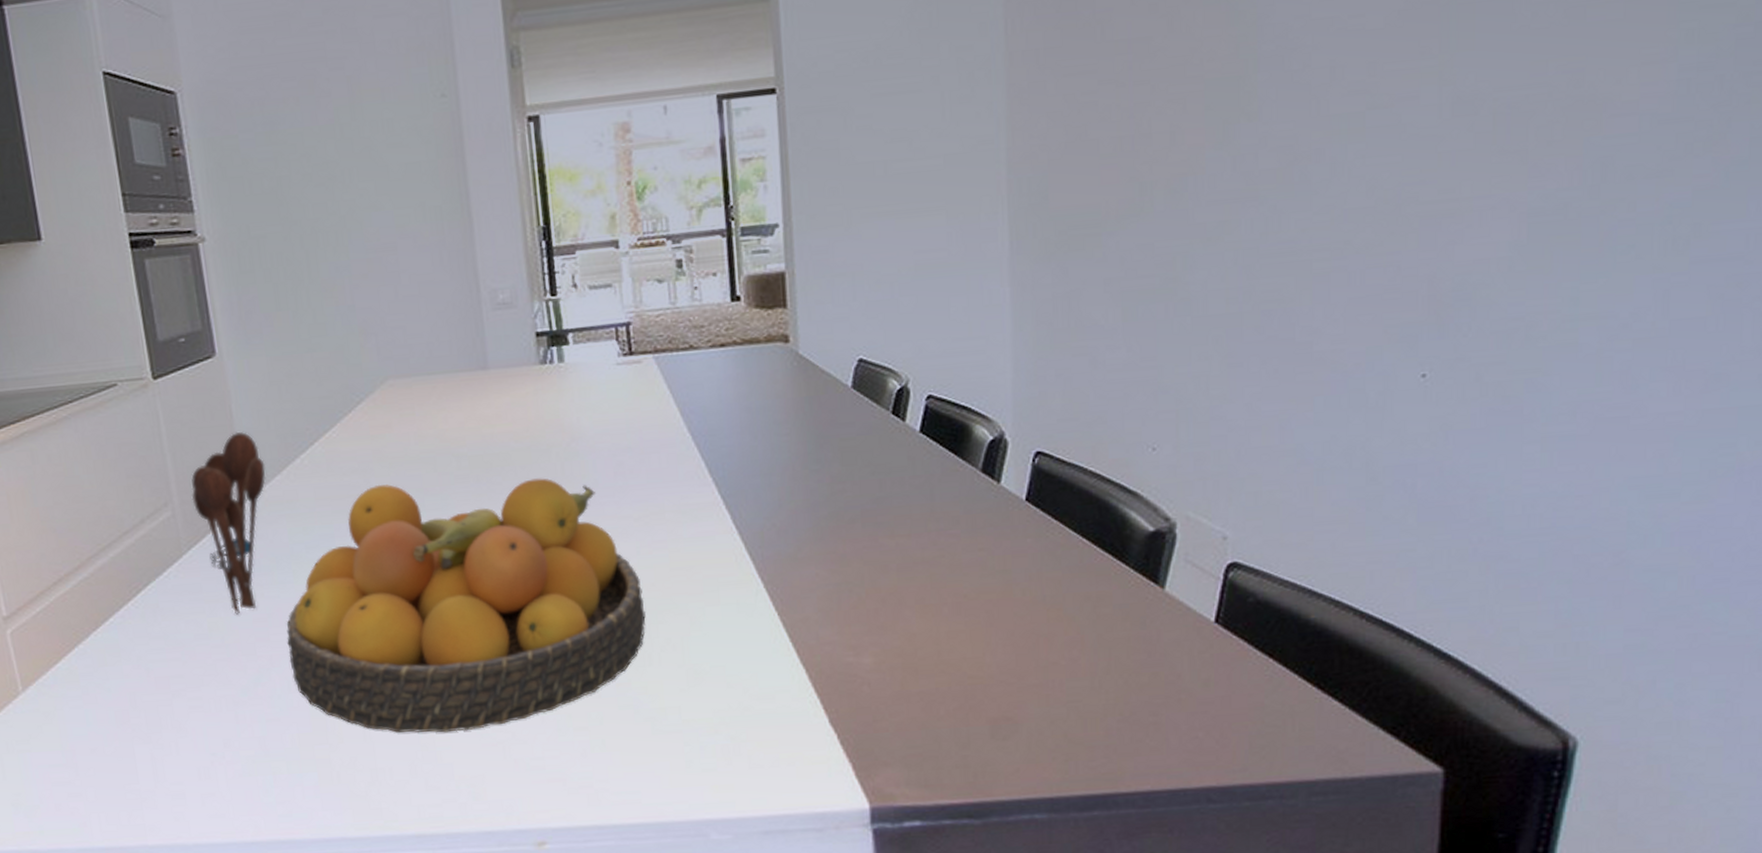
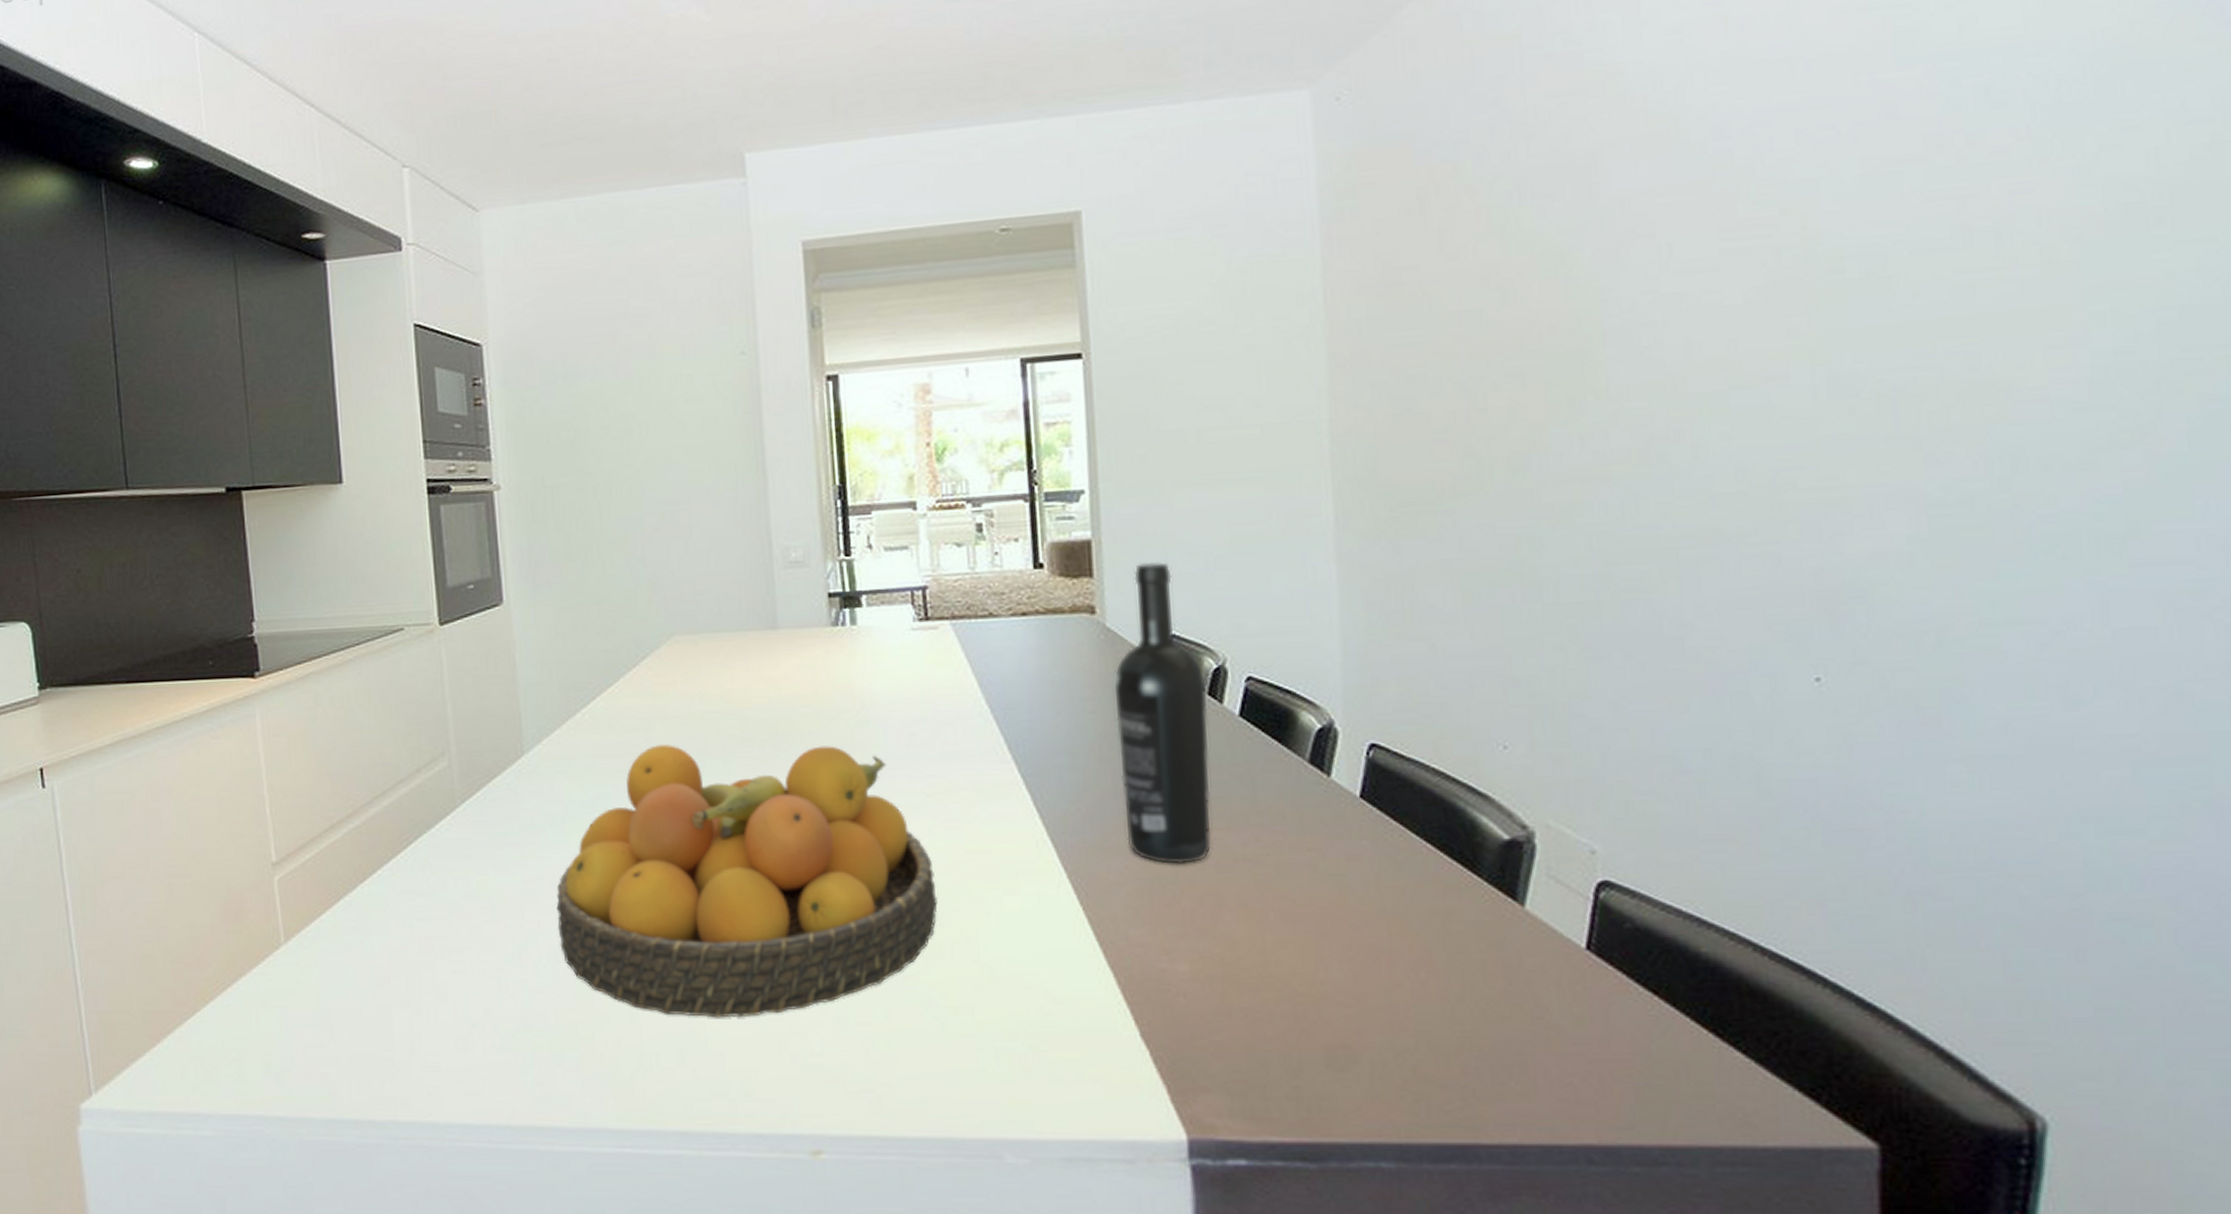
utensil holder: present [191,431,266,615] -> none [469,682,546,874]
wine bottle: none [806,291,894,570] -> present [1113,562,1212,864]

